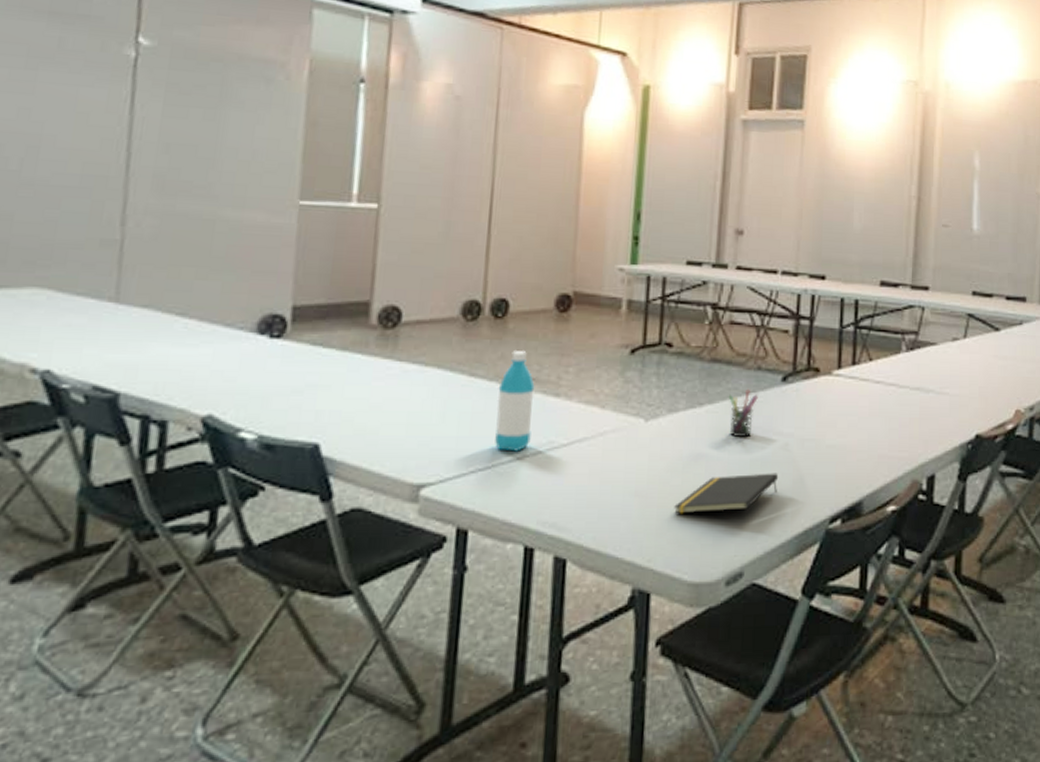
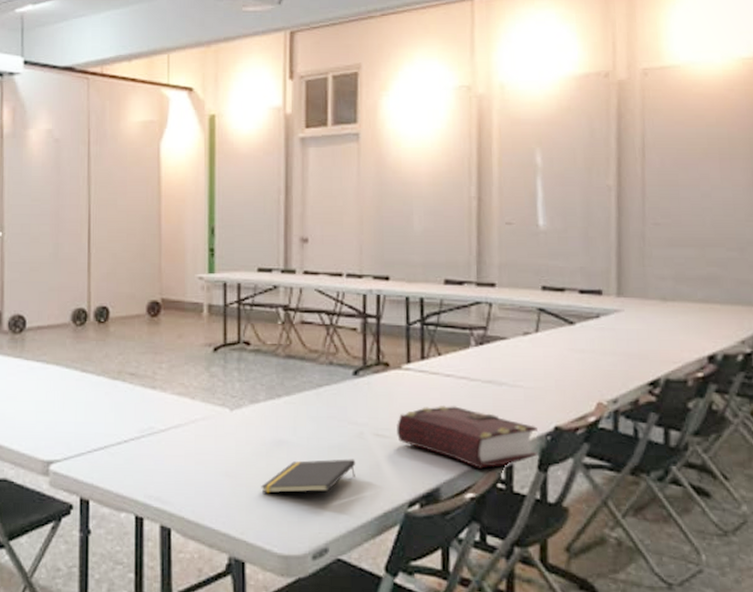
water bottle: present [495,351,535,452] -> none [105,350,135,435]
pen holder: present [729,388,758,438] -> none [305,382,331,427]
book: none [823,414,960,479] -> present [397,406,539,468]

